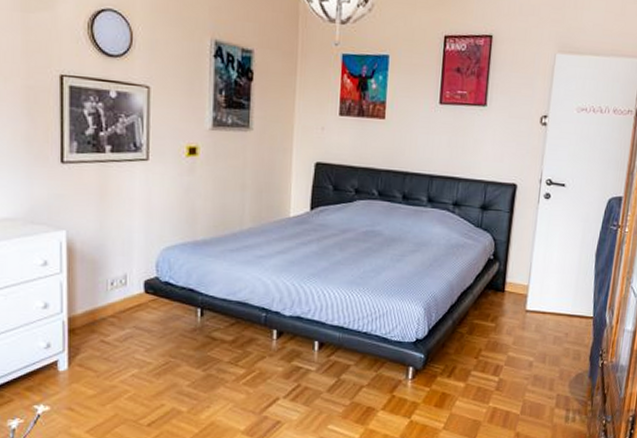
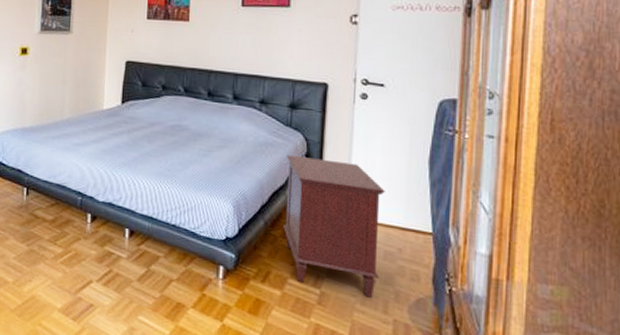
nightstand: none [470,255,559,378] -> present [283,154,385,298]

